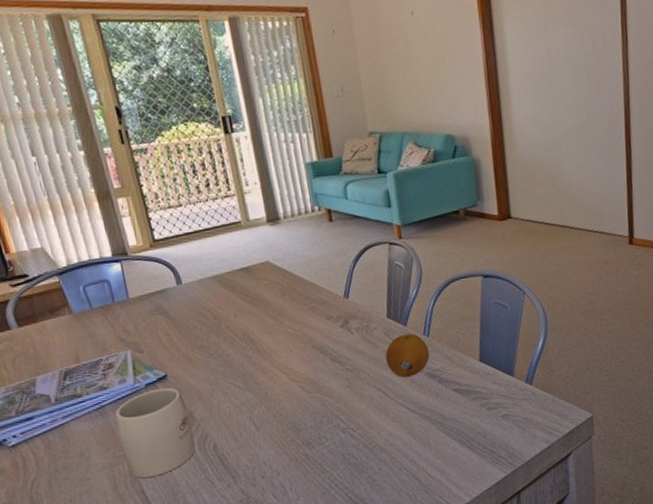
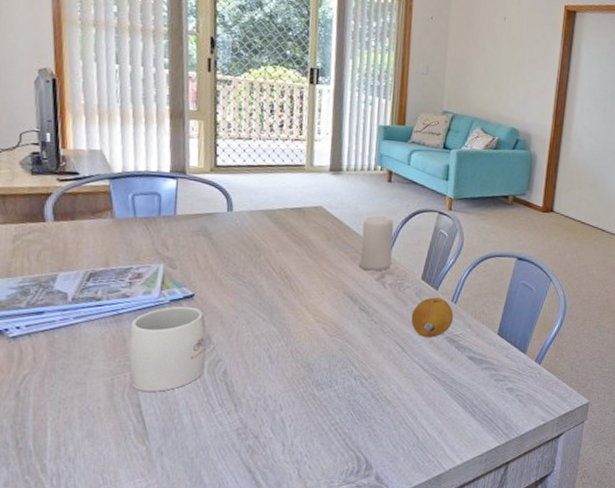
candle: none [314,259,353,319] -> present [359,216,394,271]

